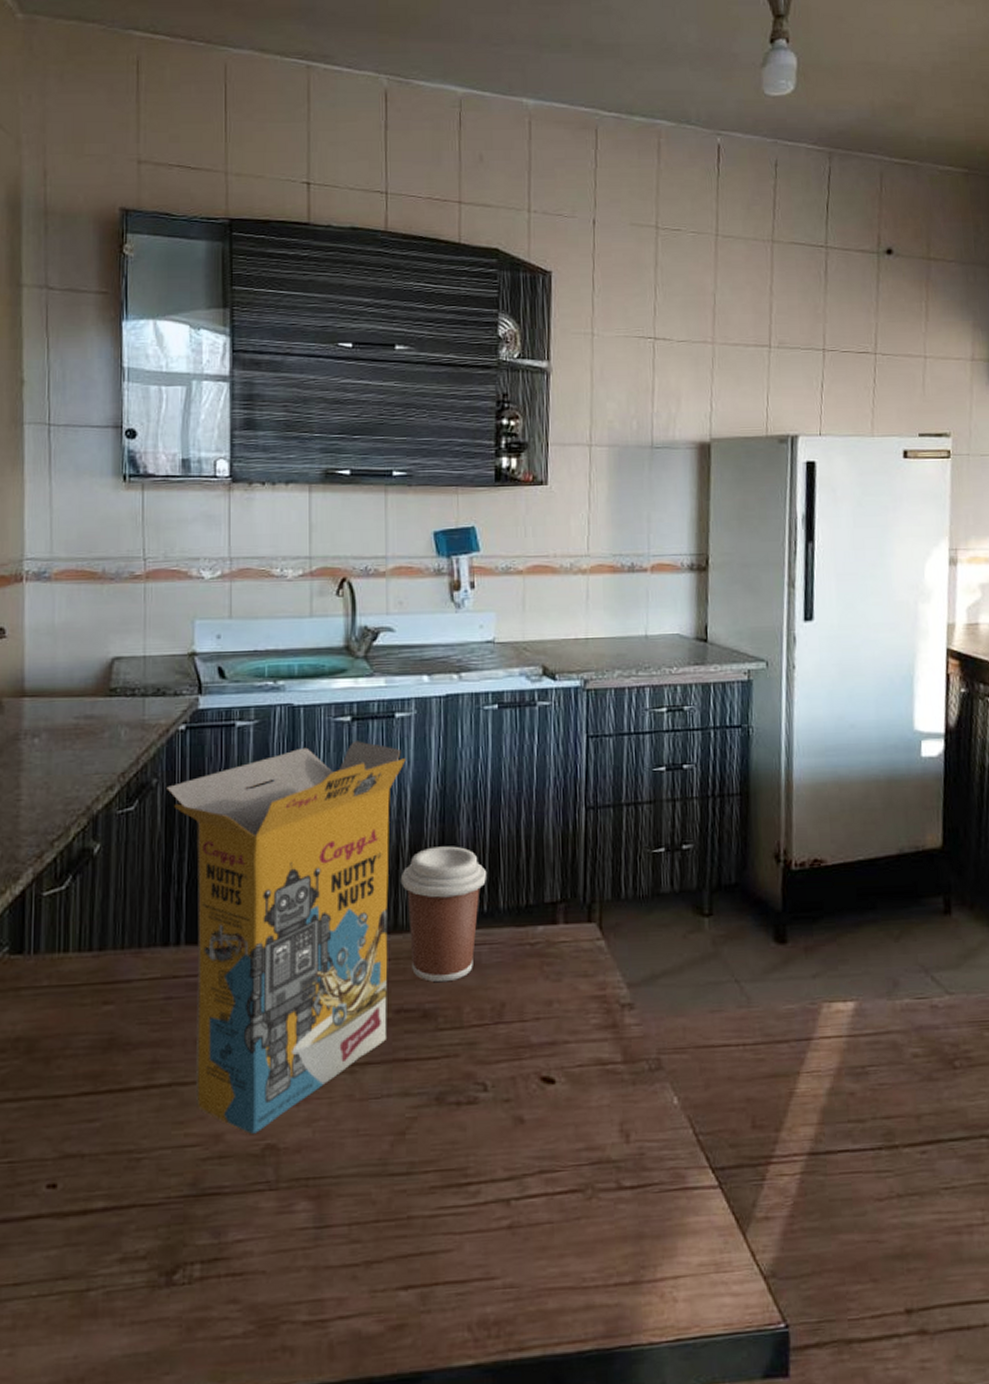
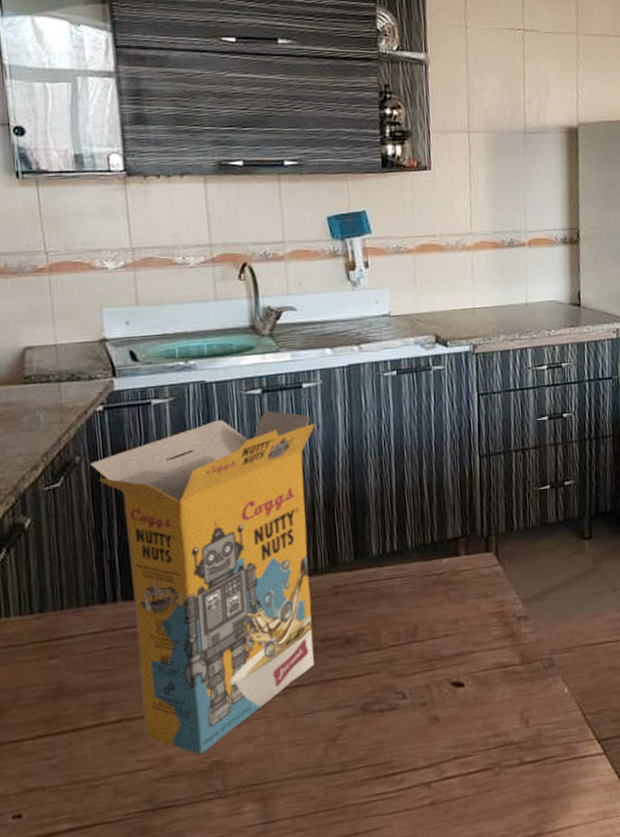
coffee cup: present [400,846,486,983] -> none [317,497,395,613]

